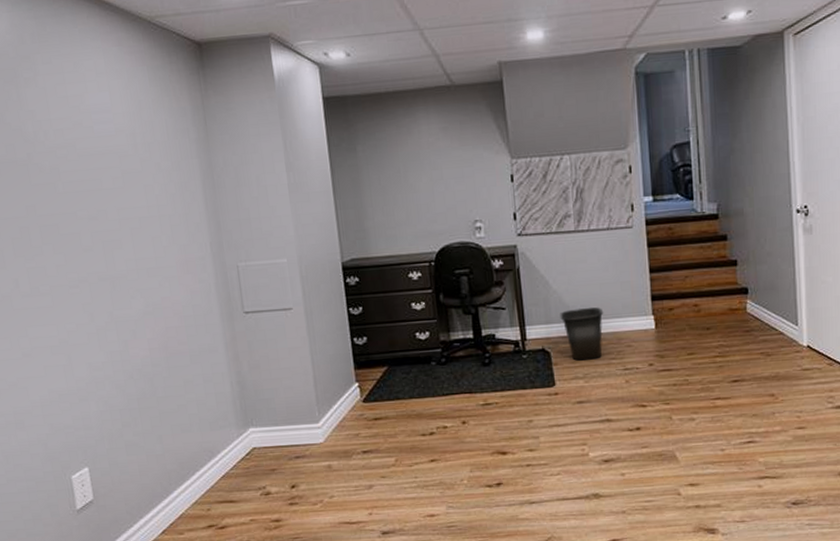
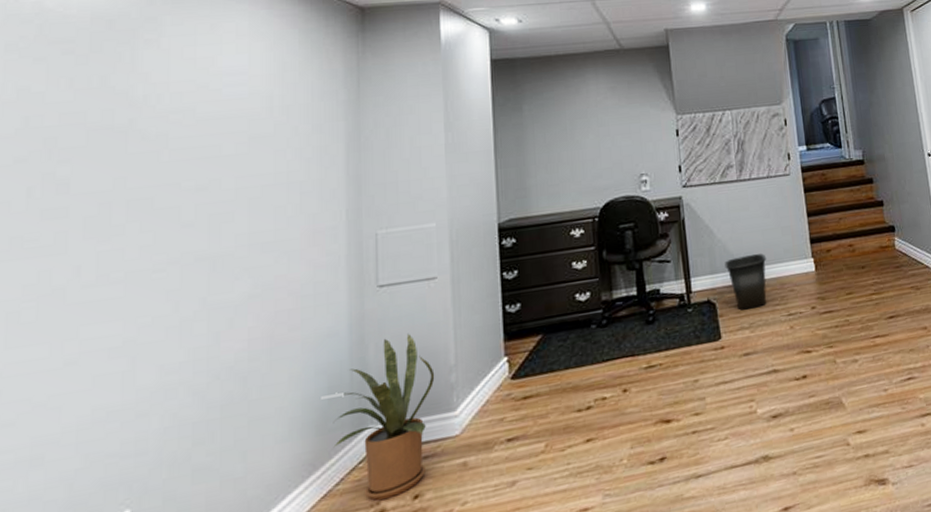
house plant: none [222,355,299,486] -> present [333,333,435,501]

